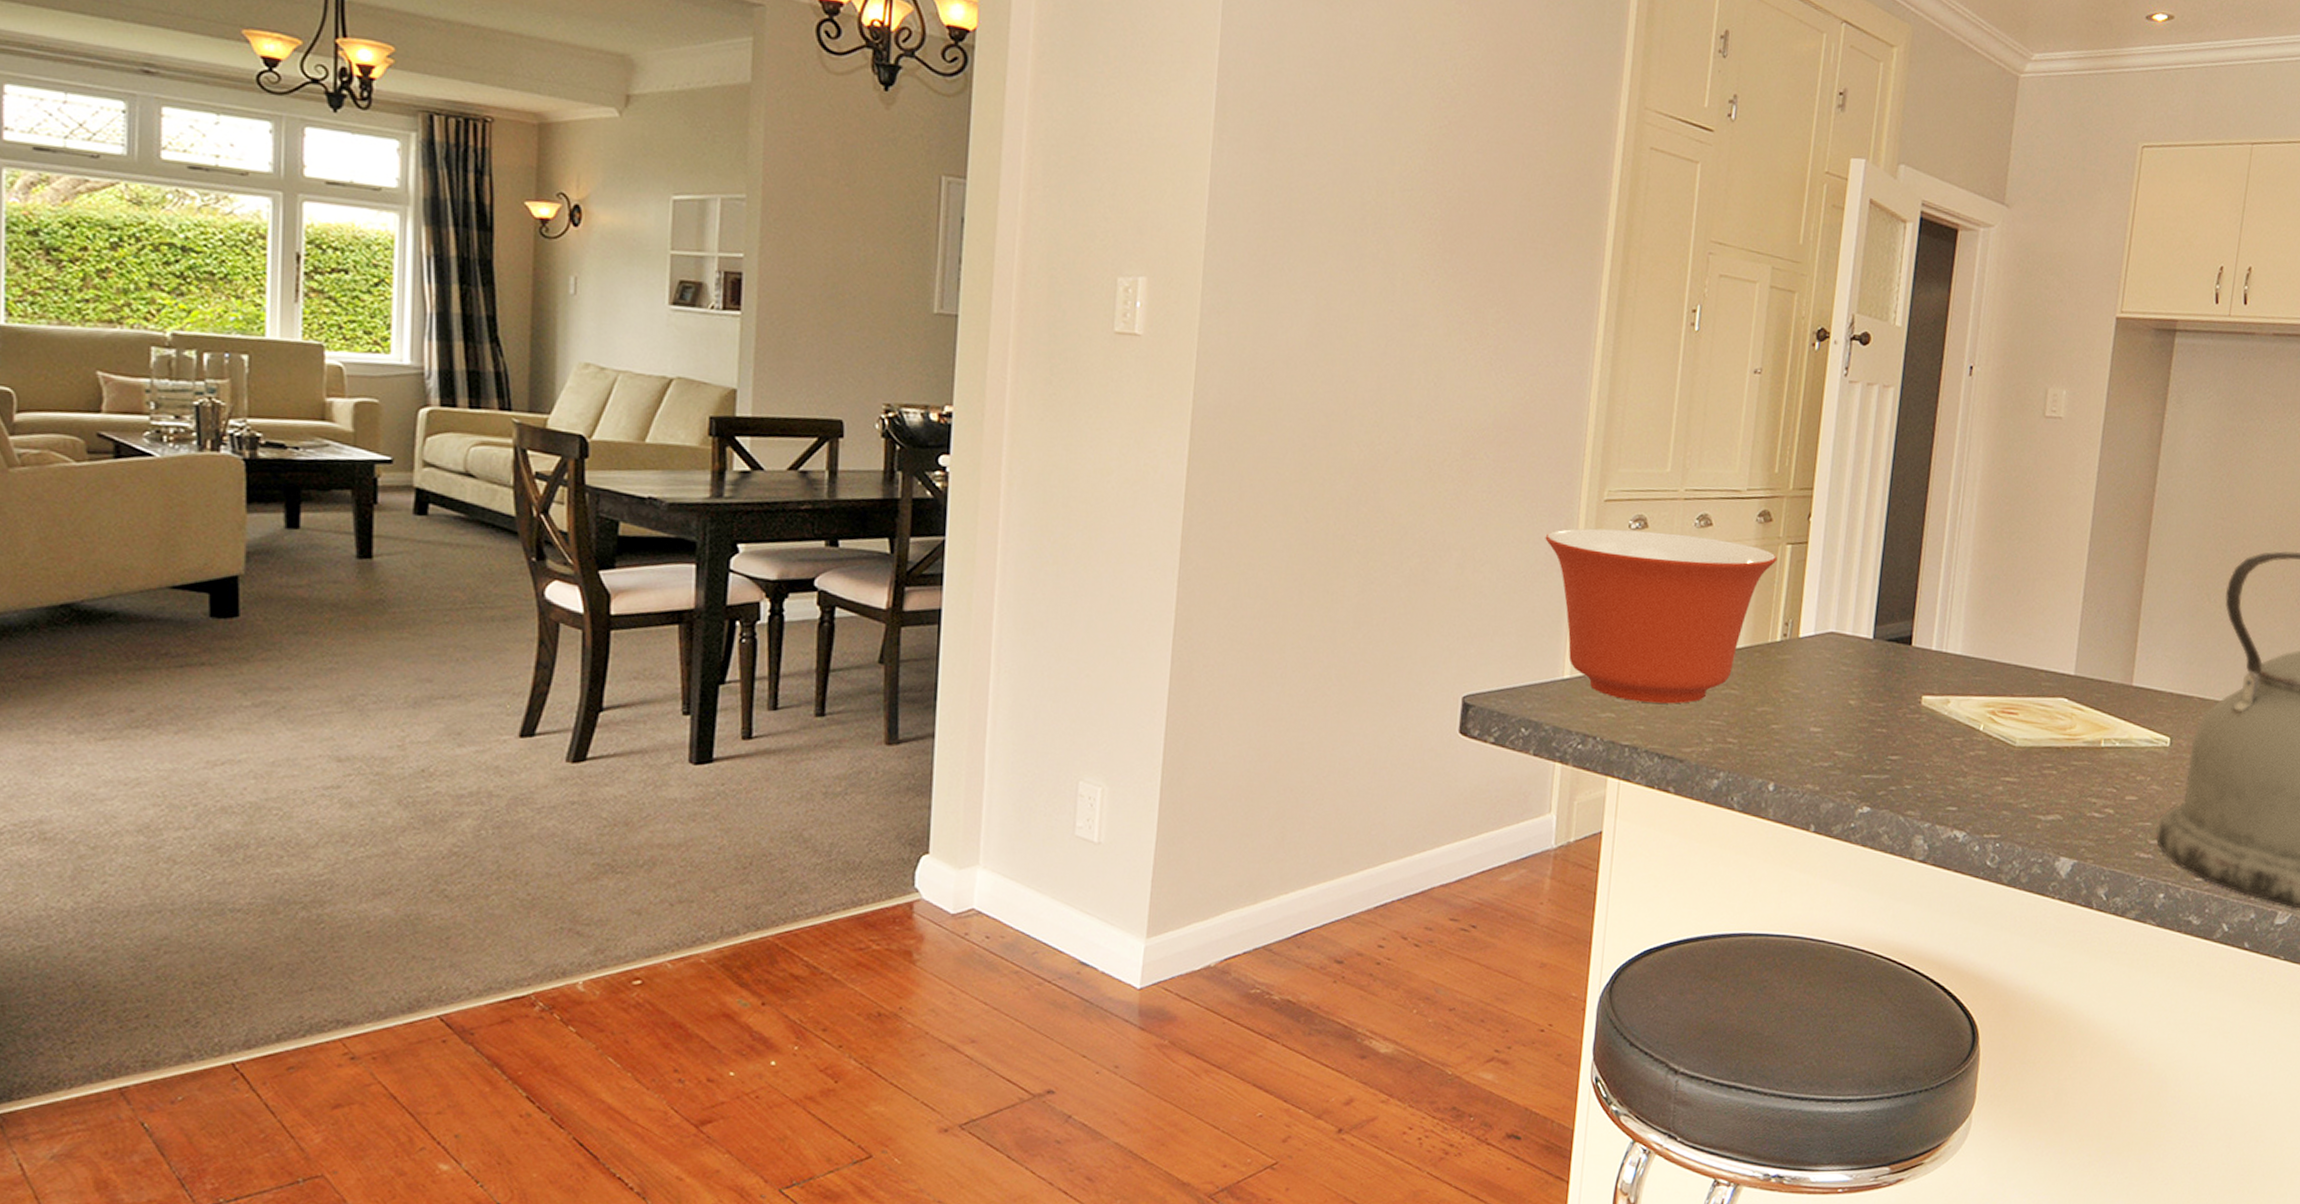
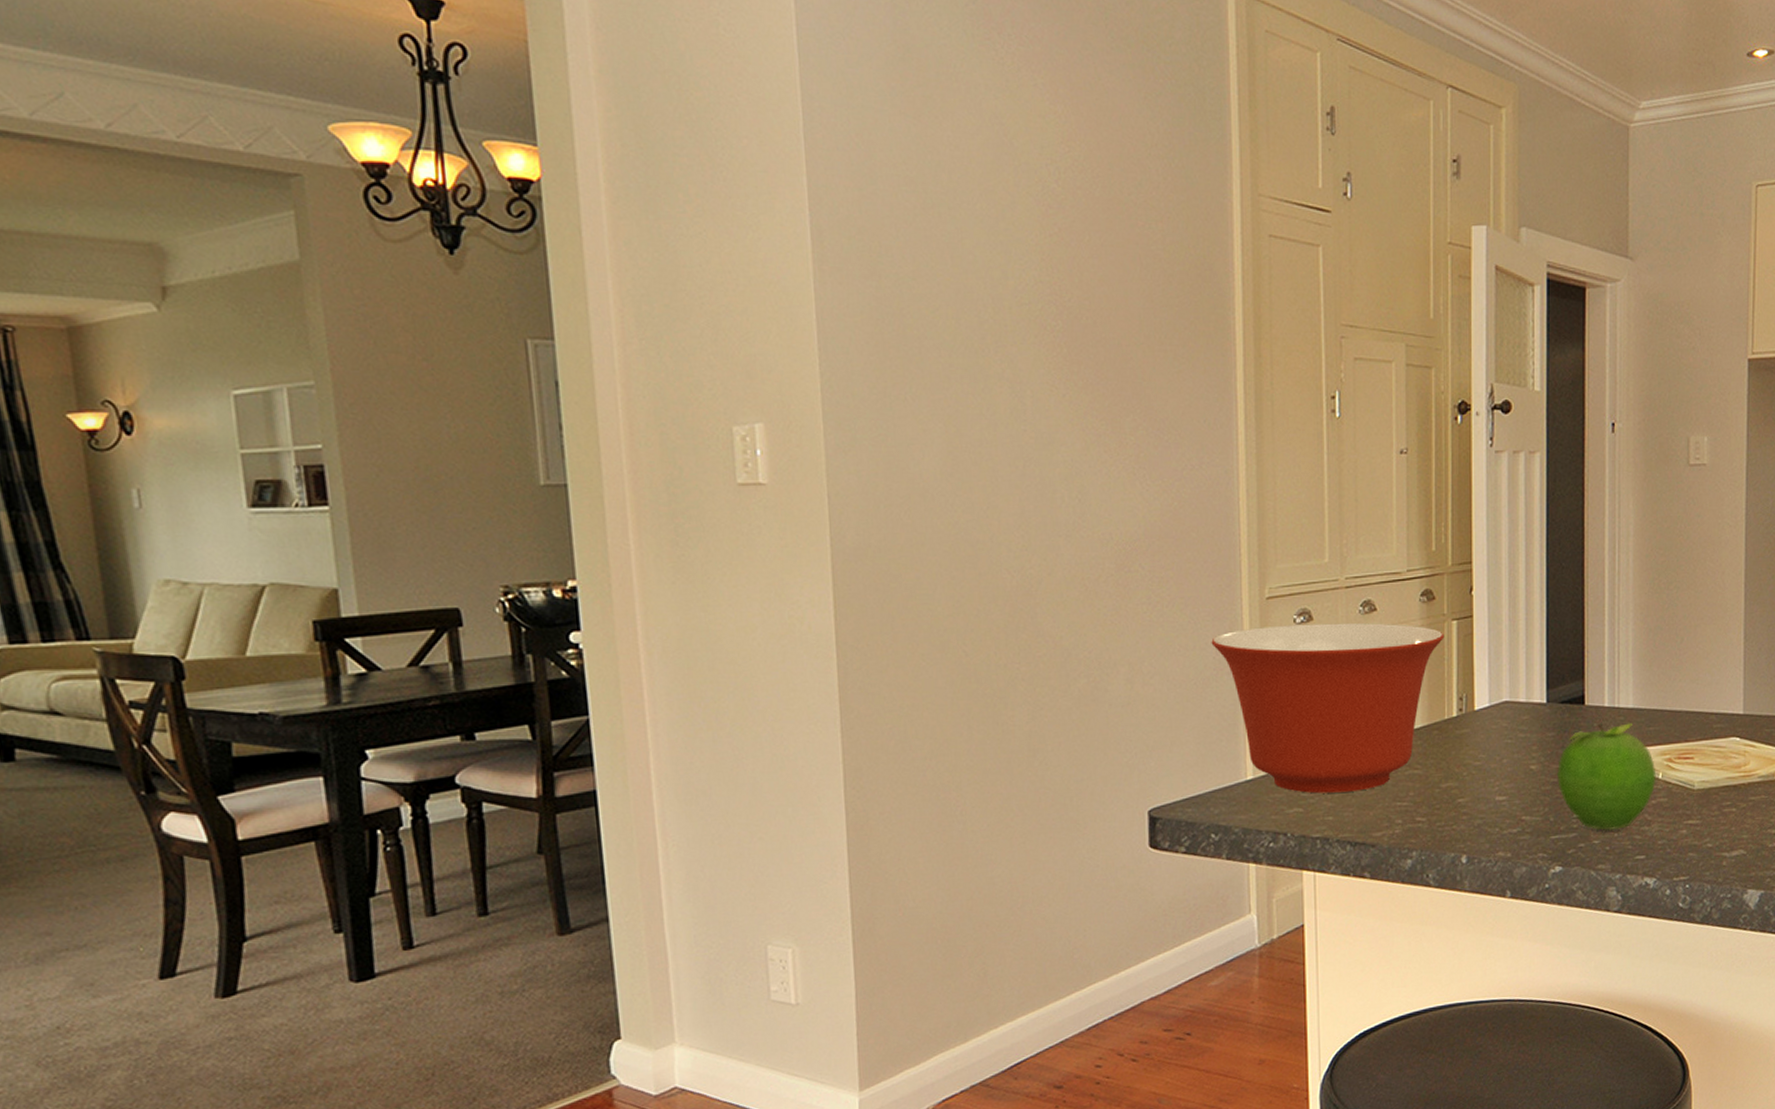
fruit: none [1875,665,1978,778] -> present [1557,722,1656,831]

